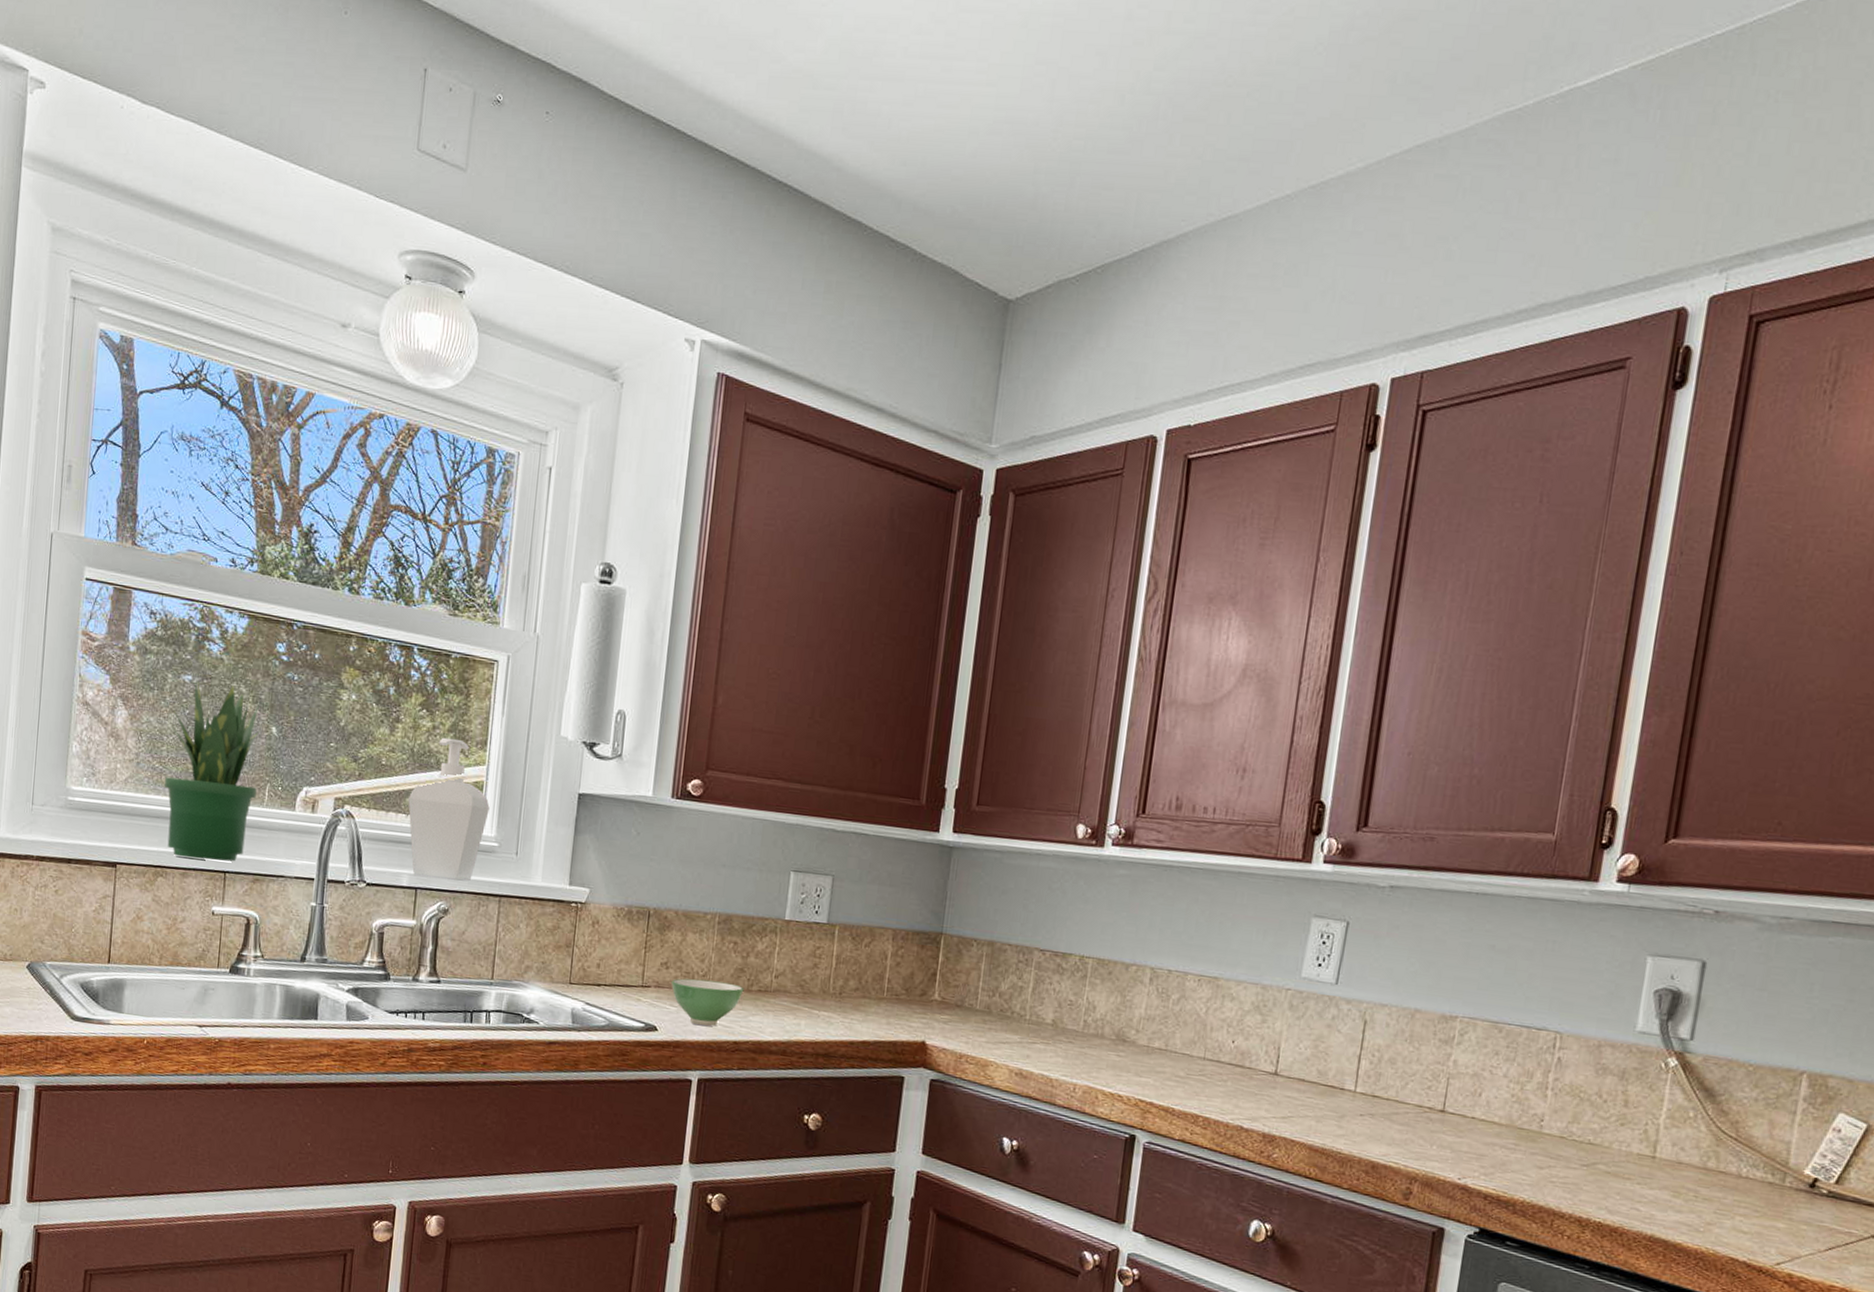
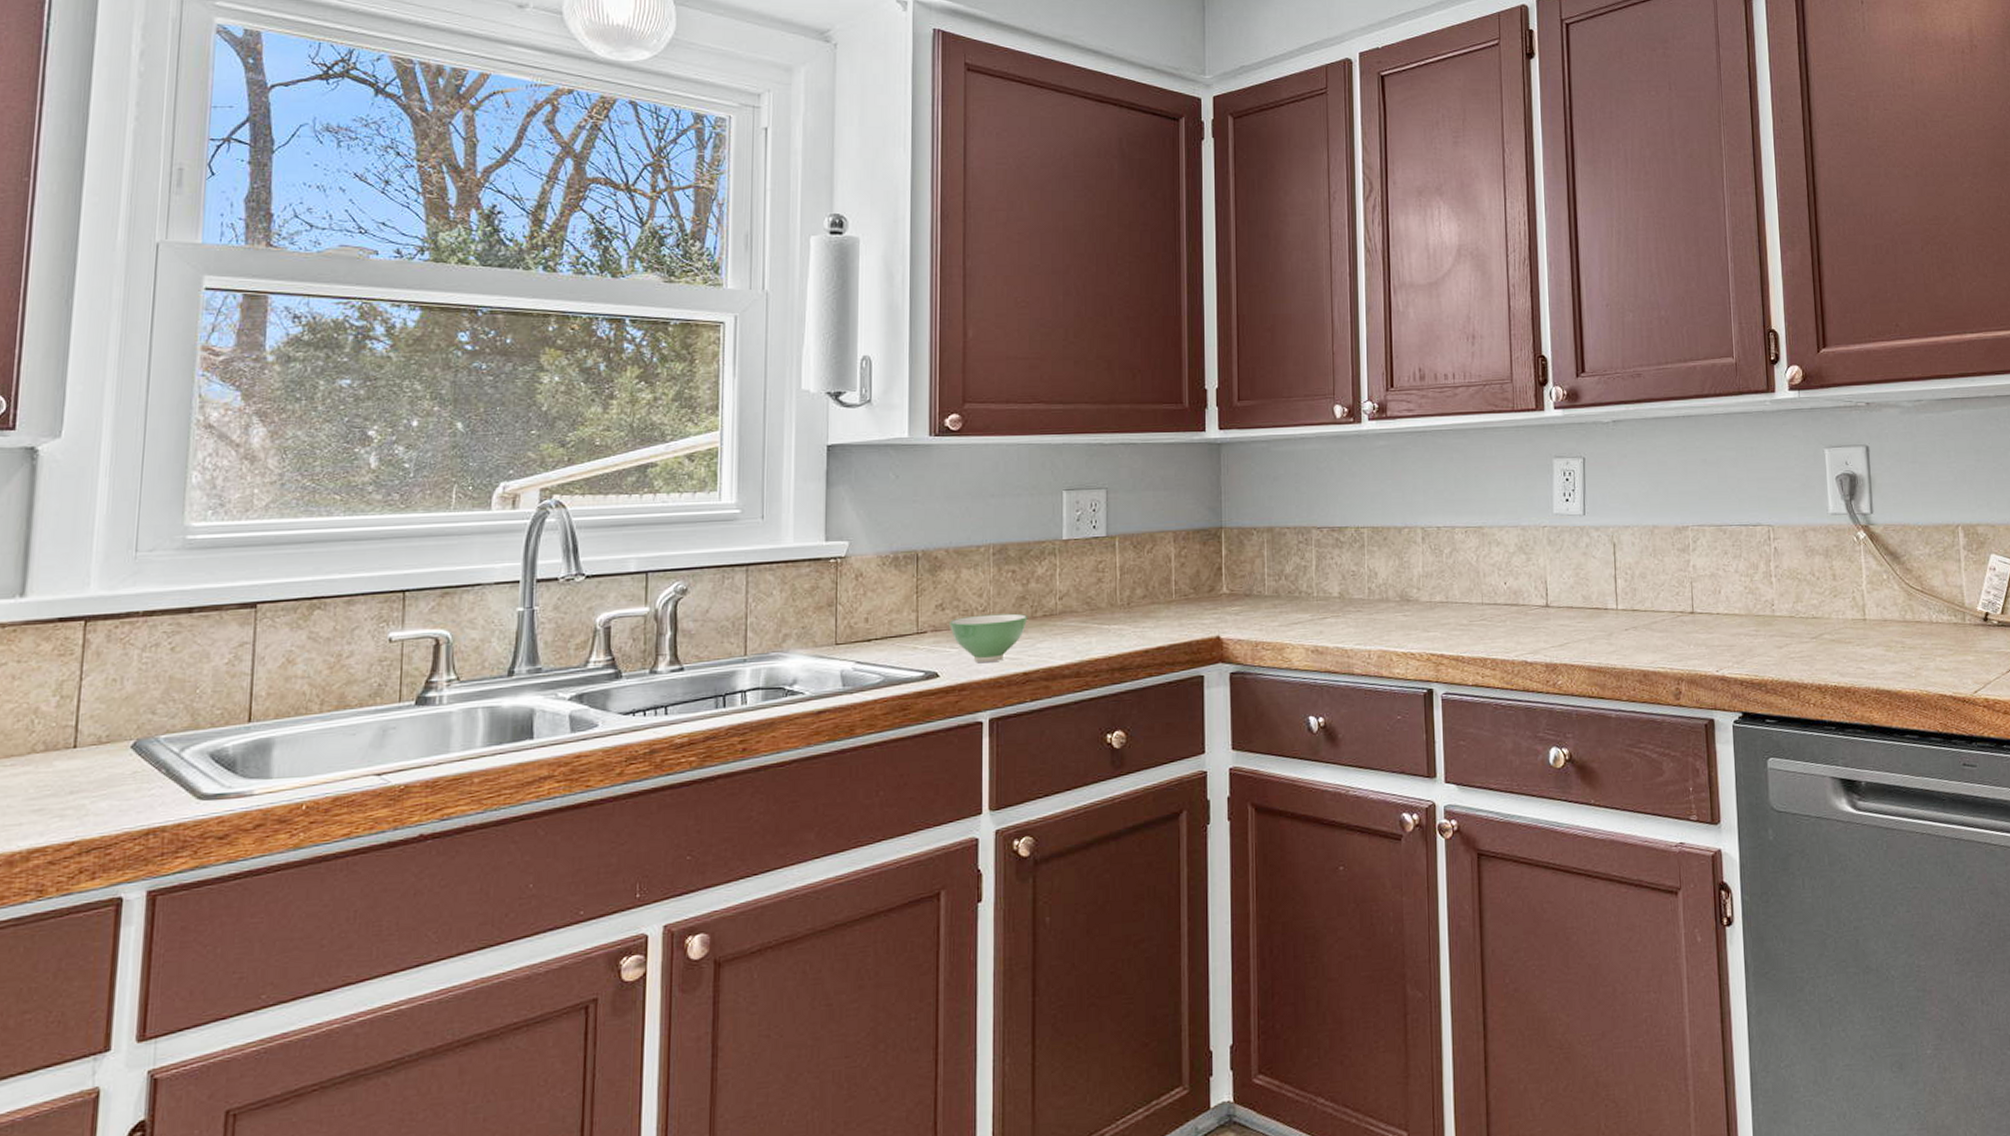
planter: present [164,681,261,862] -> none [318,384,442,583]
soap bottle: present [408,737,490,882] -> none [630,407,727,559]

